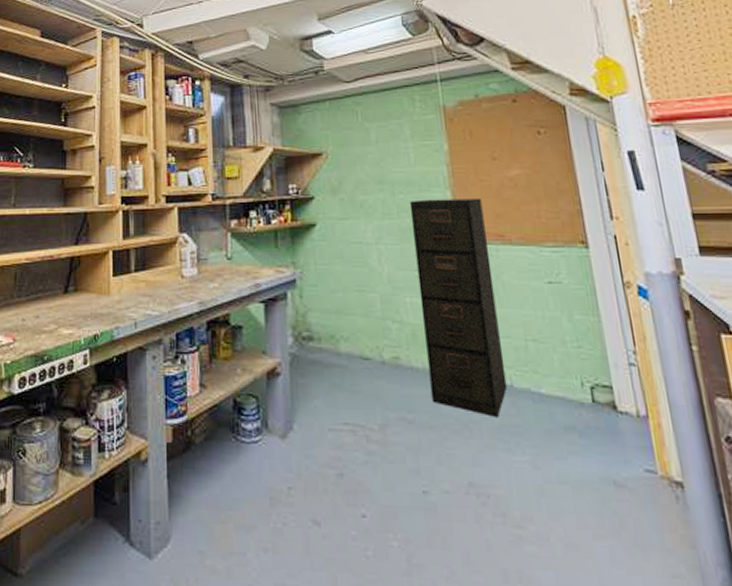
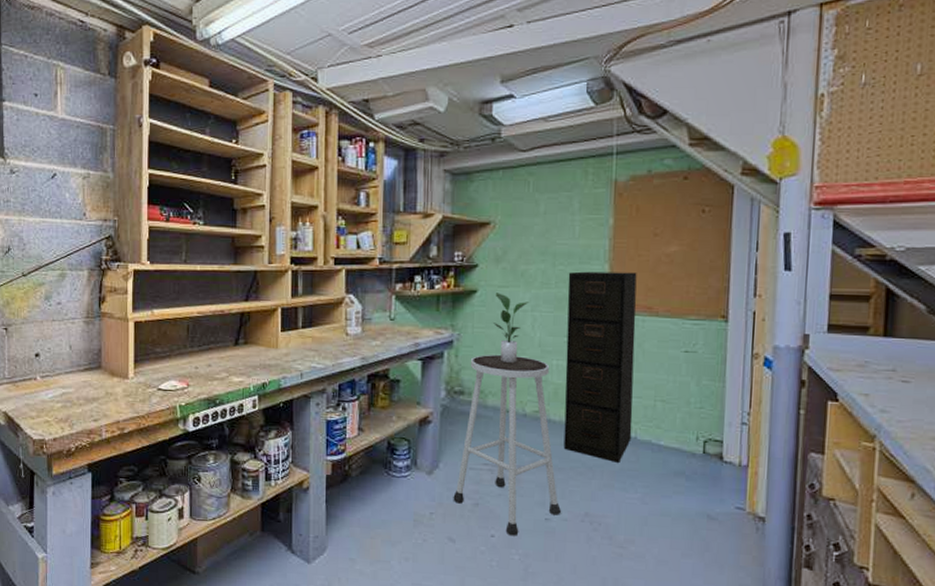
stool: none [313,293,442,516] -> present [453,354,562,536]
potted plant: none [335,226,373,303] -> present [494,293,530,364]

